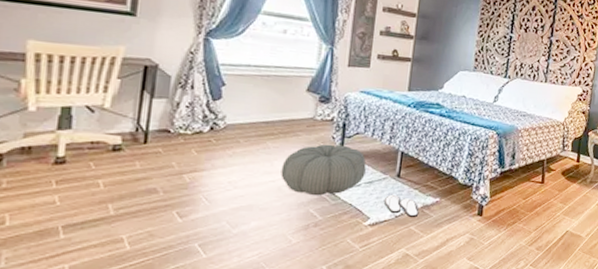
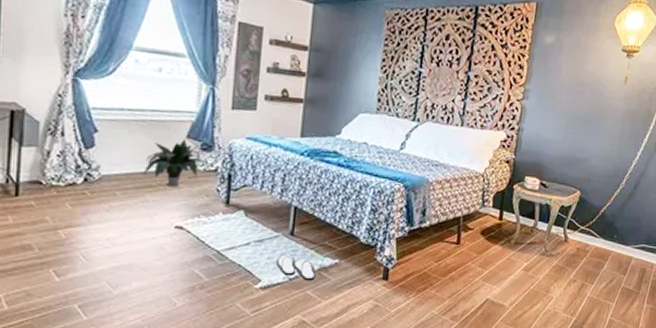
potted plant: none [265,92,328,135] -> present [143,138,211,187]
pouf: present [280,144,367,196] -> none [162,197,256,255]

